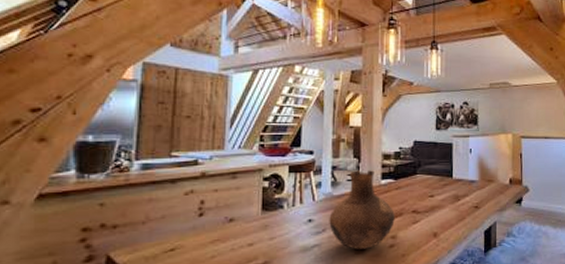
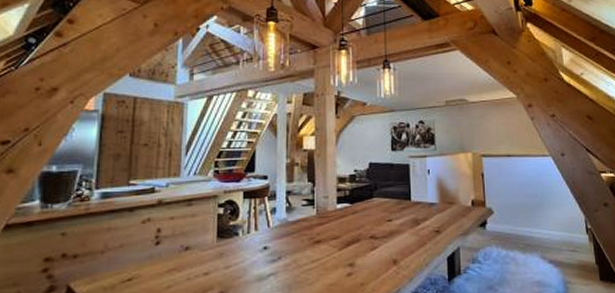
vase: present [329,170,395,249] -> none [284,194,352,278]

